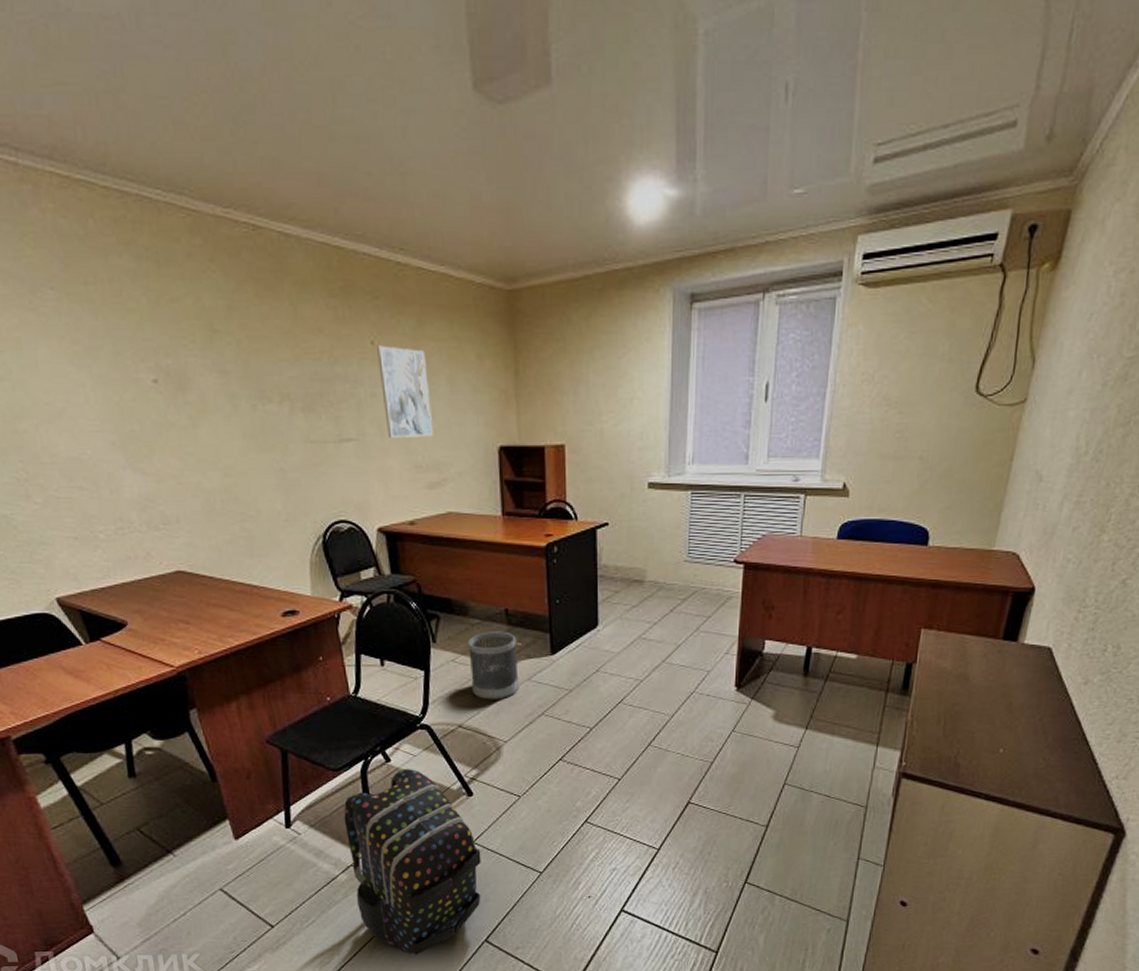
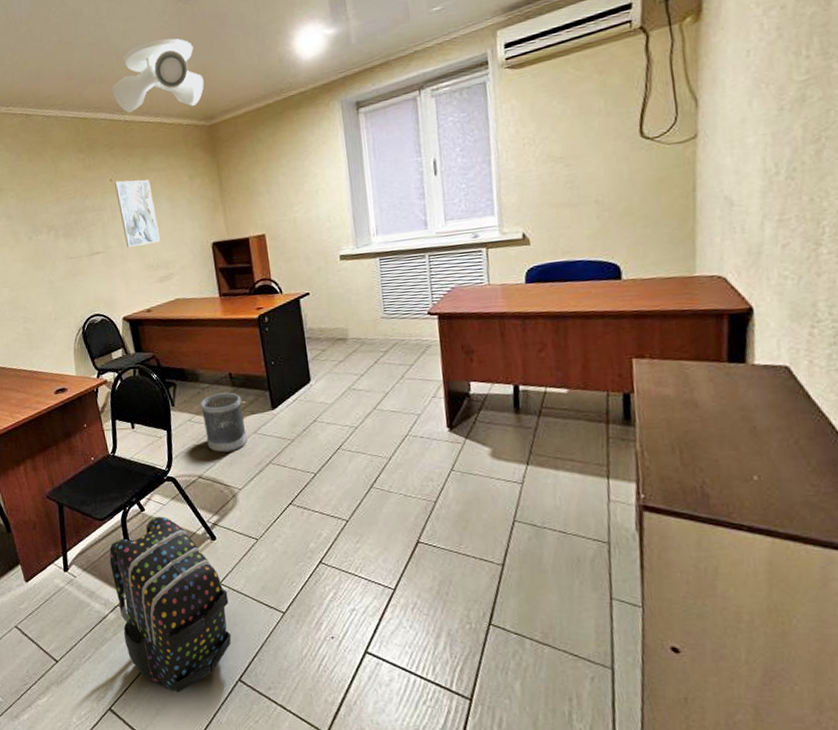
ceiling light: none [381,152,507,259] -> present [112,38,204,113]

